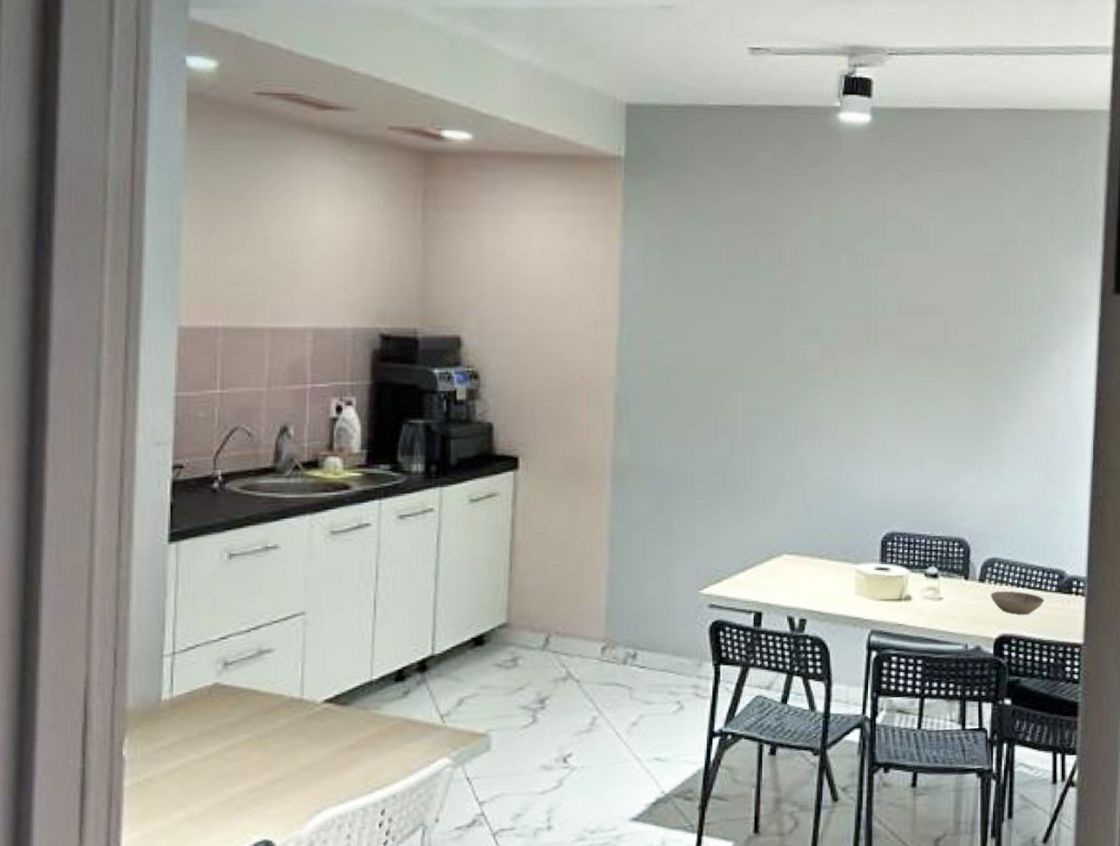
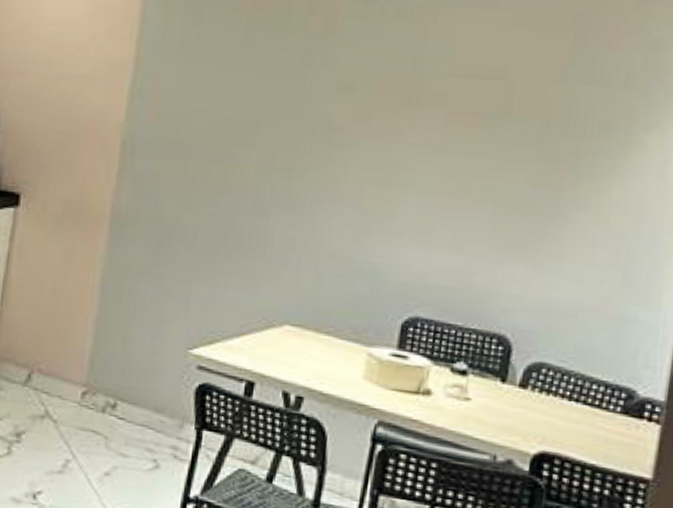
bowl: present [990,590,1044,615] -> none [532,401,604,434]

